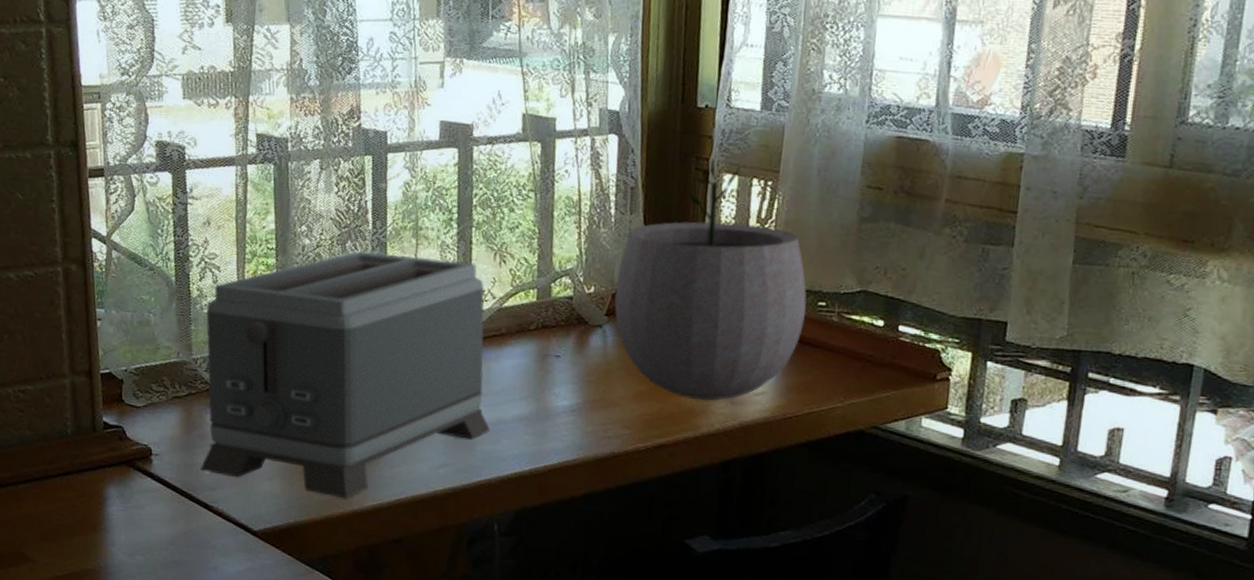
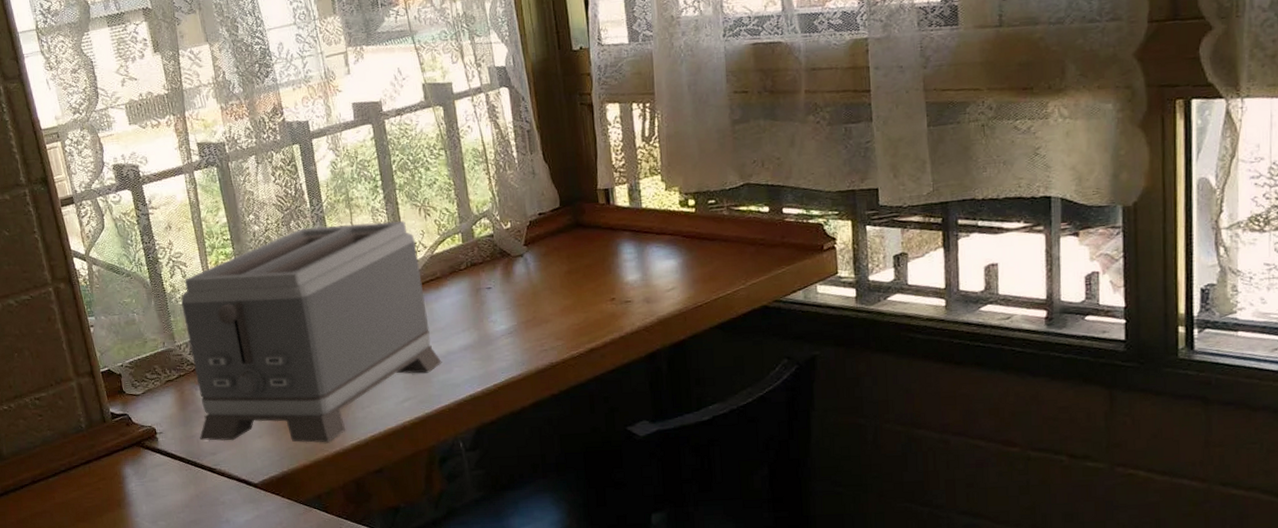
plant pot: present [614,159,807,401] -> none [528,93,699,305]

